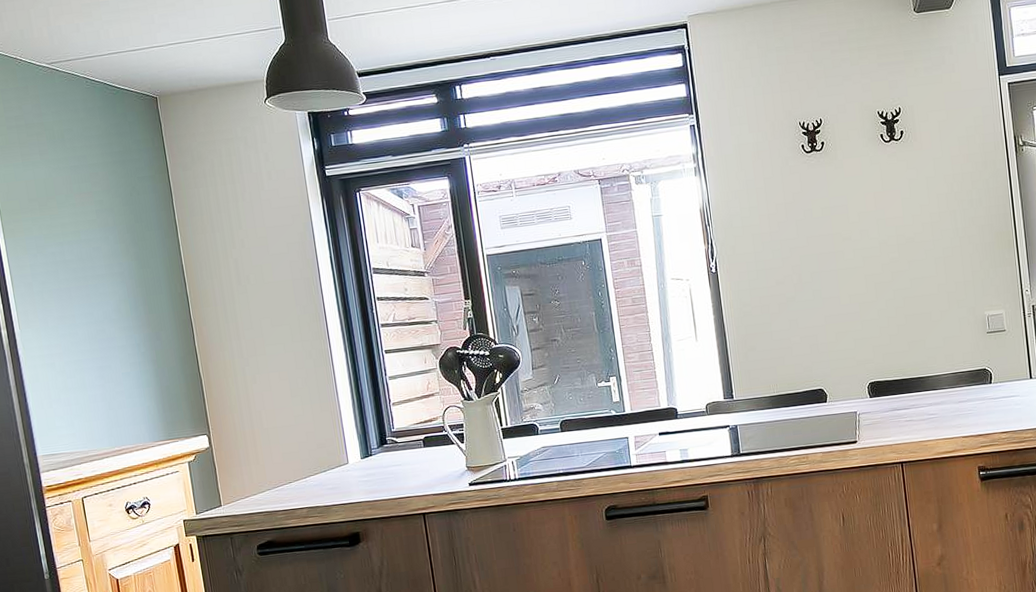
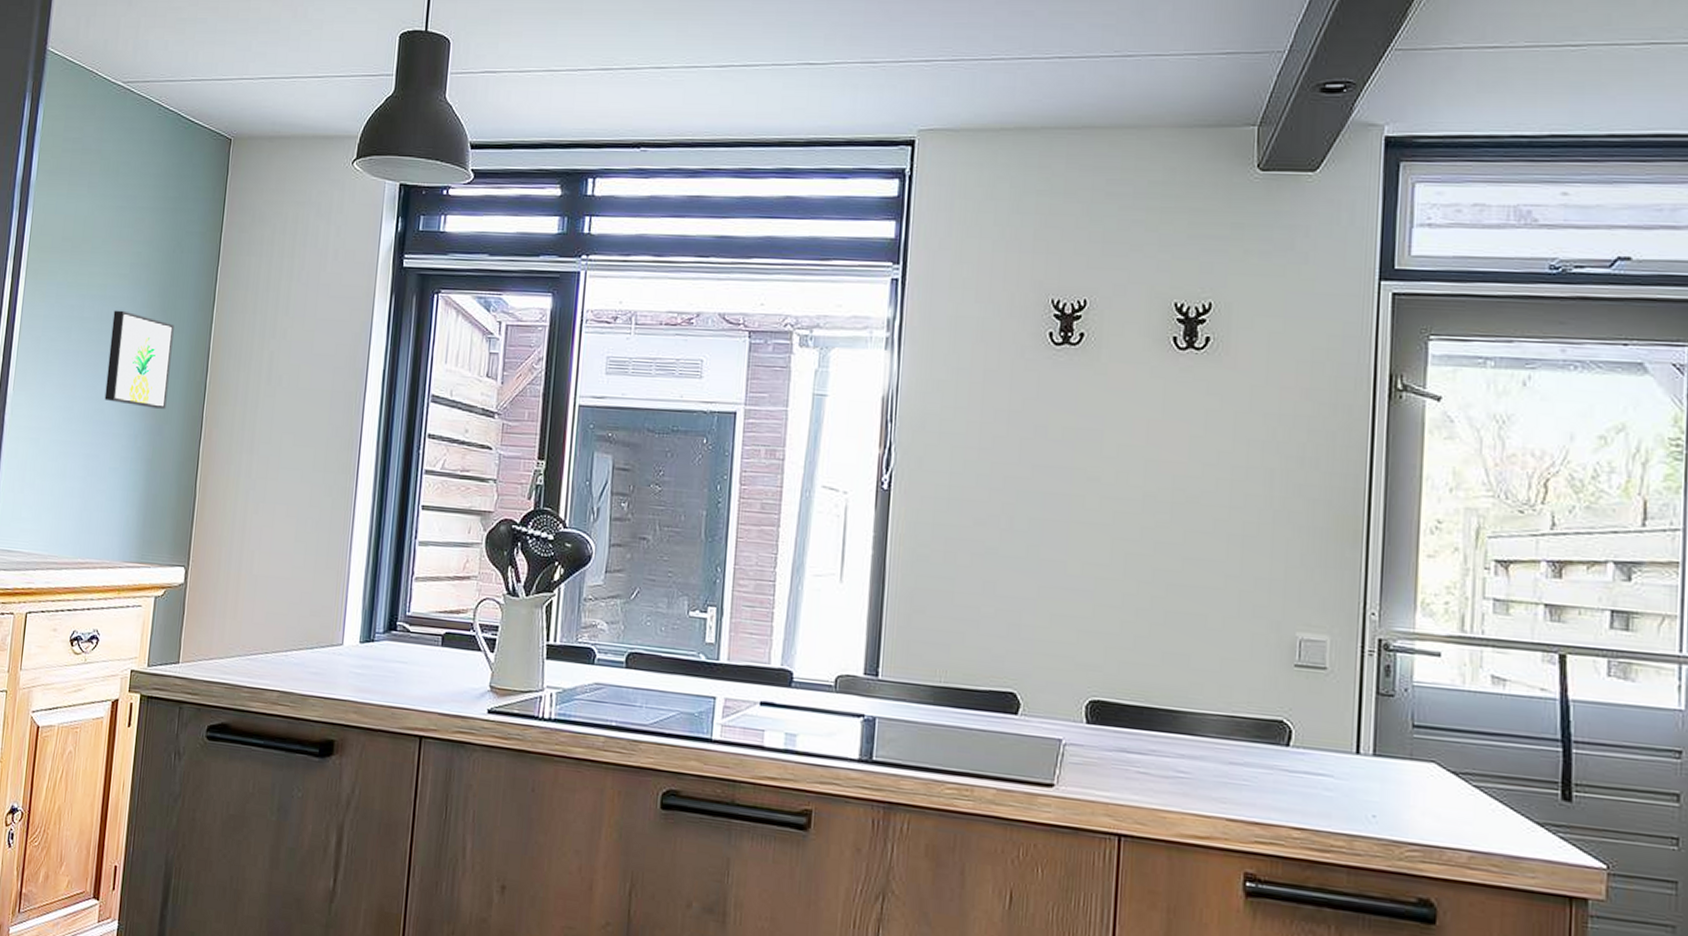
wall art: none [91,249,158,322] -> present [104,310,174,409]

